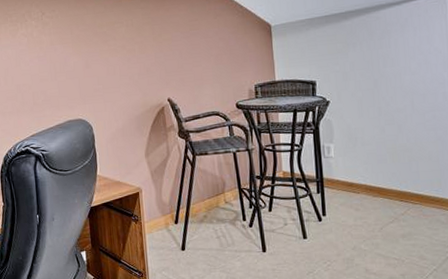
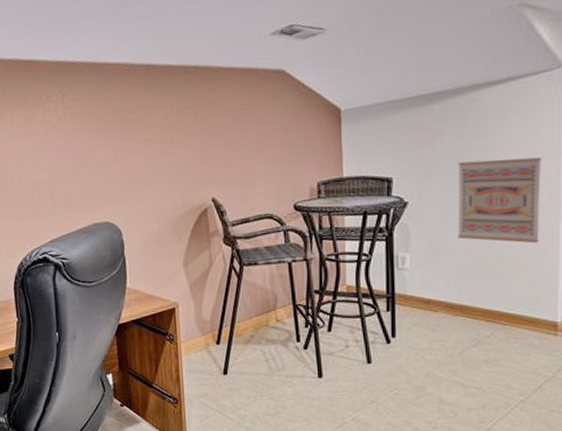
wall art: none [369,64,439,135] -> present [458,157,541,244]

